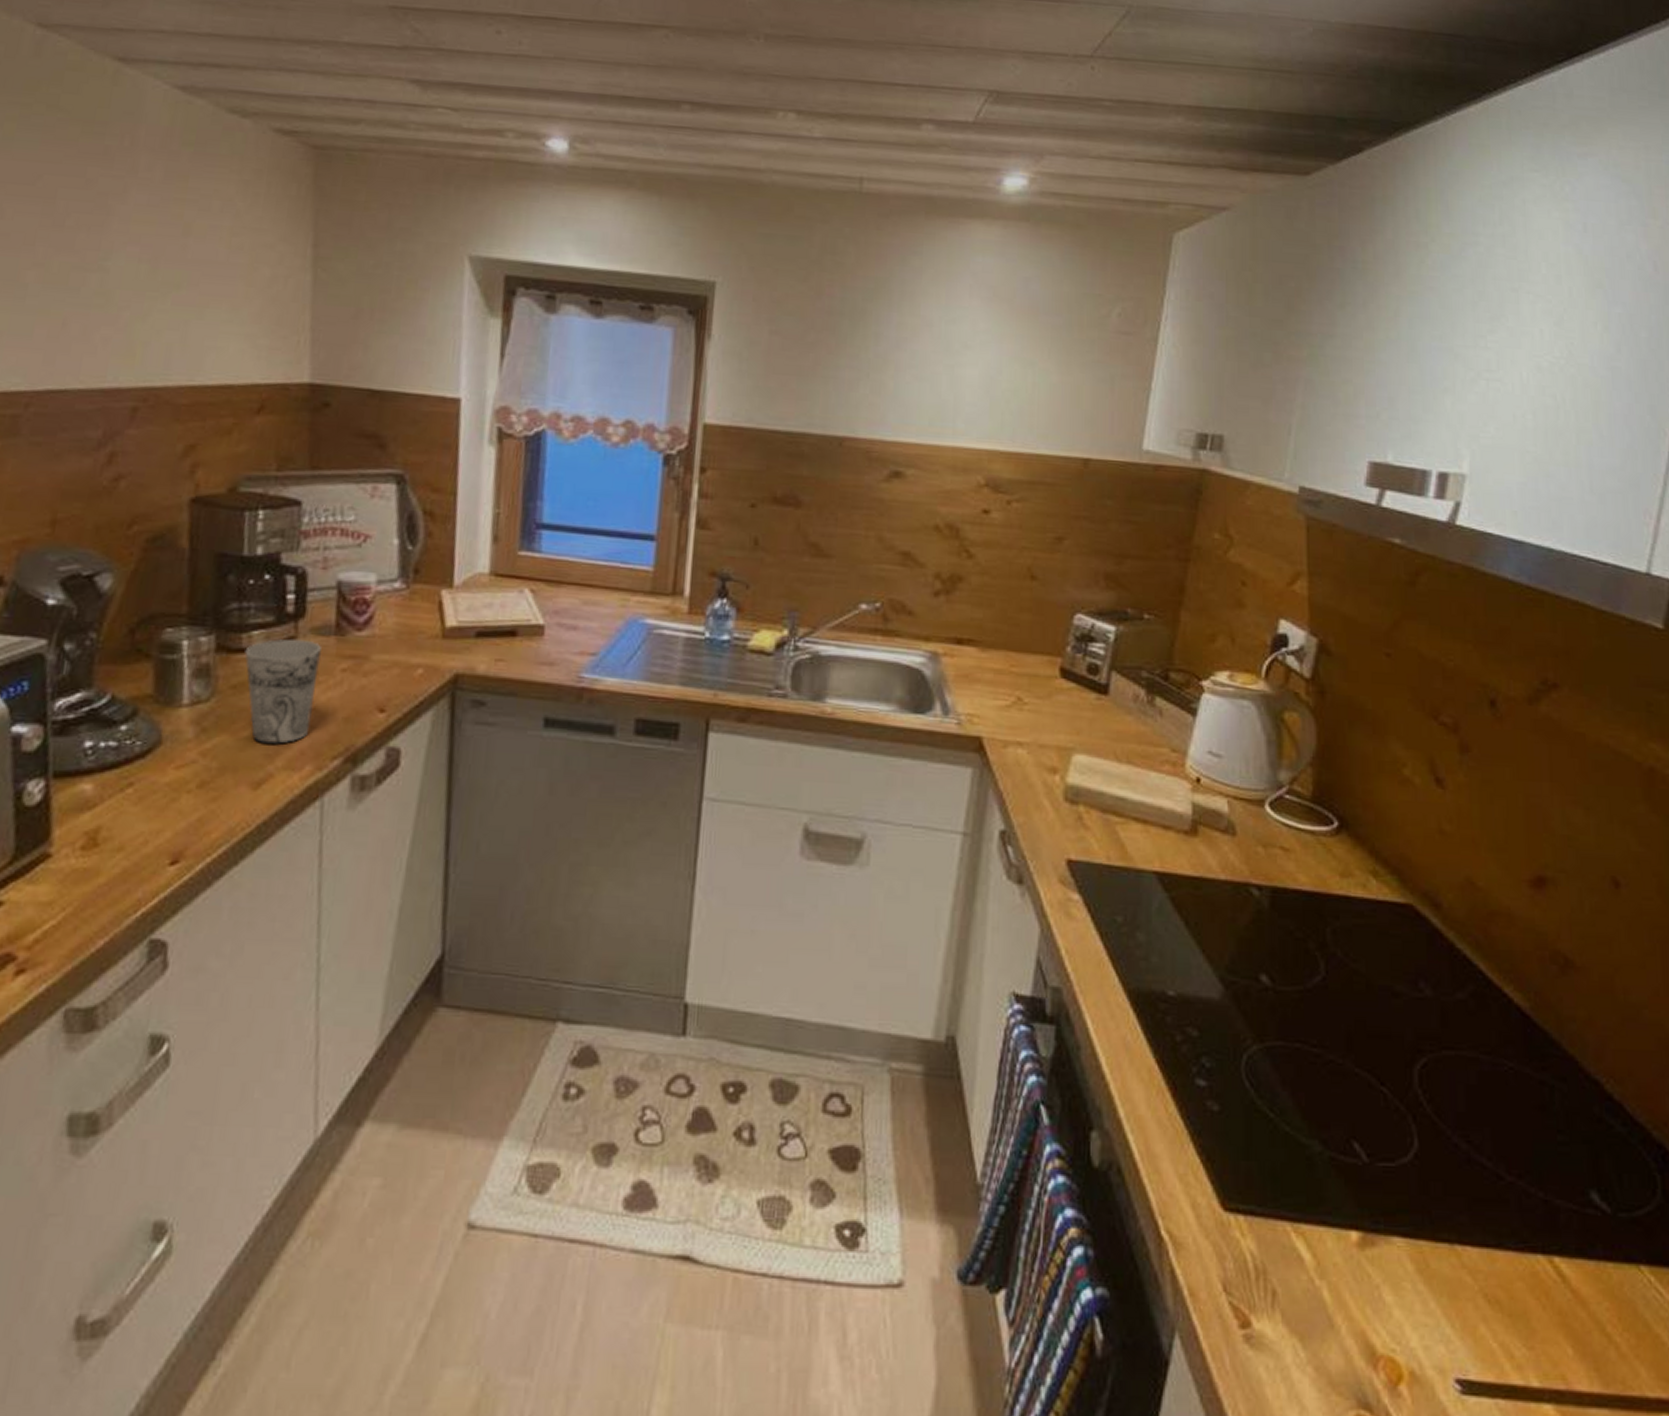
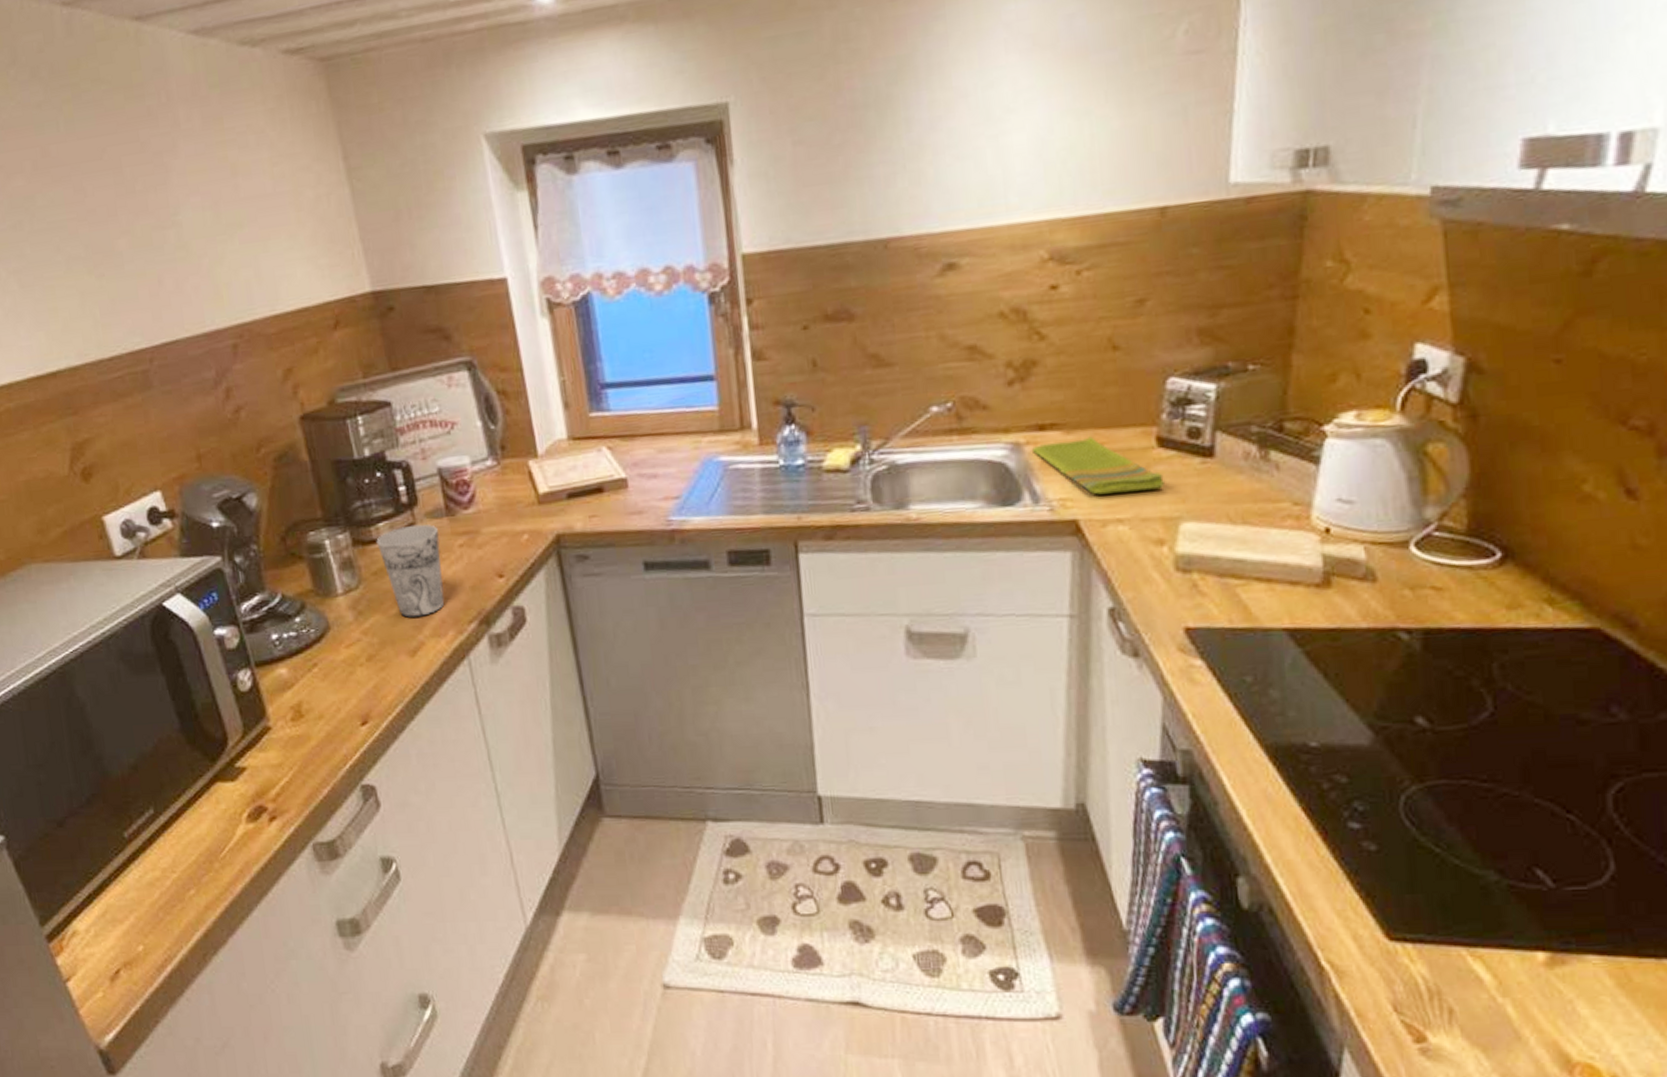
dish towel: none [947,657,1063,718] -> present [1031,436,1164,495]

